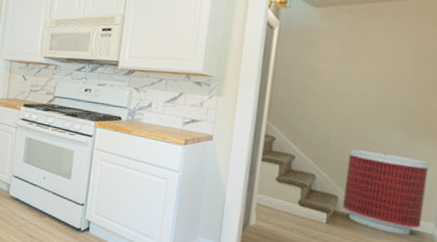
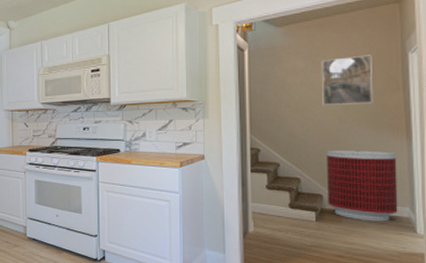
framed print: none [353,50,419,105] -> present [321,55,373,105]

